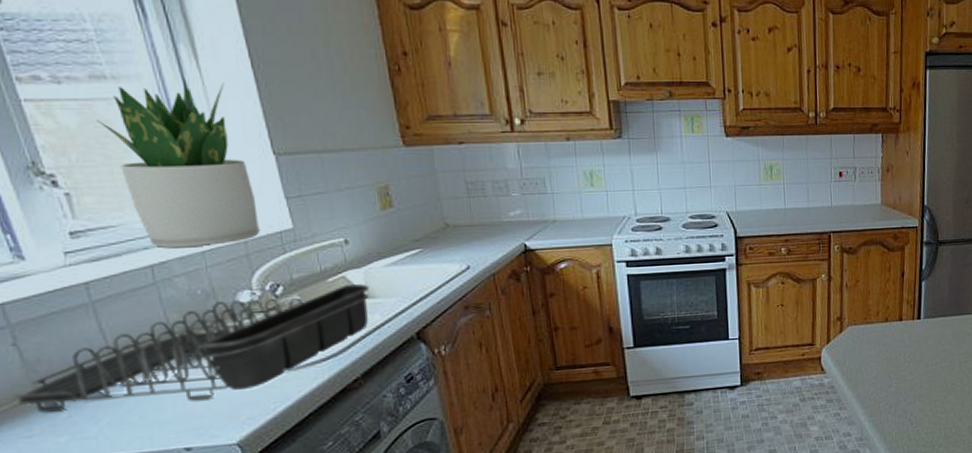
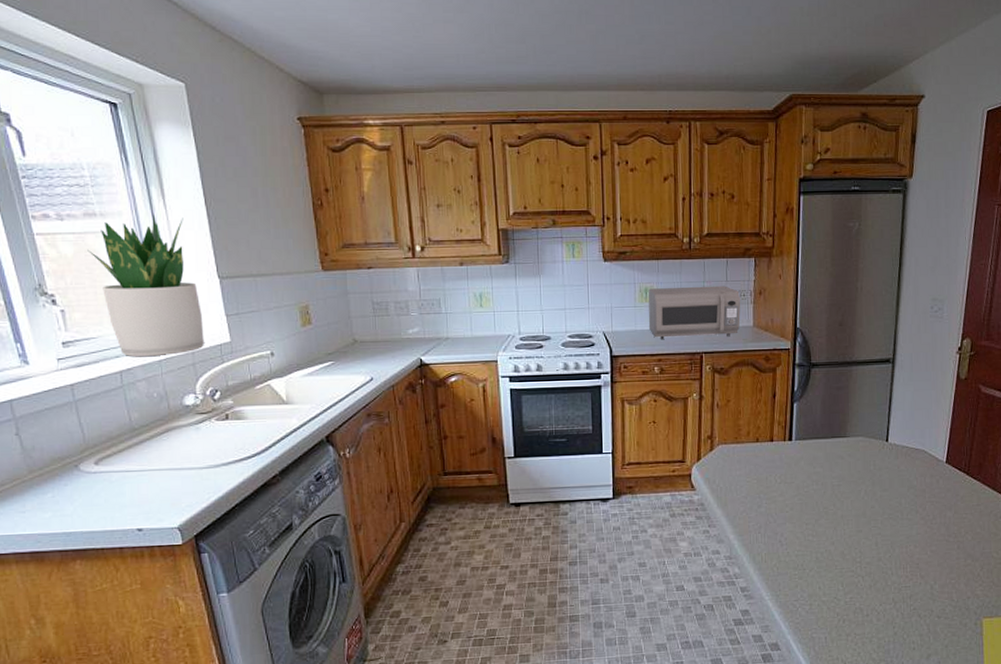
dish rack: present [14,284,370,413] -> none [14,392,290,492]
microwave: none [773,162,869,220] -> present [648,286,741,340]

